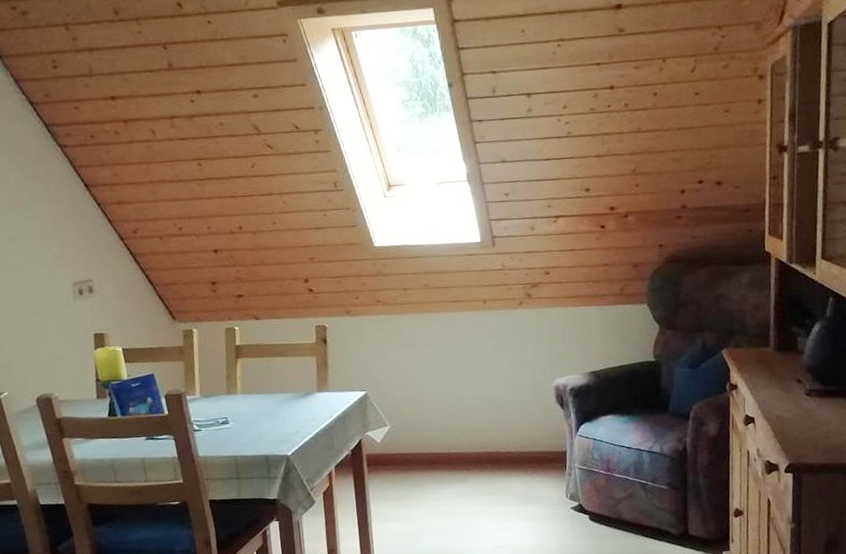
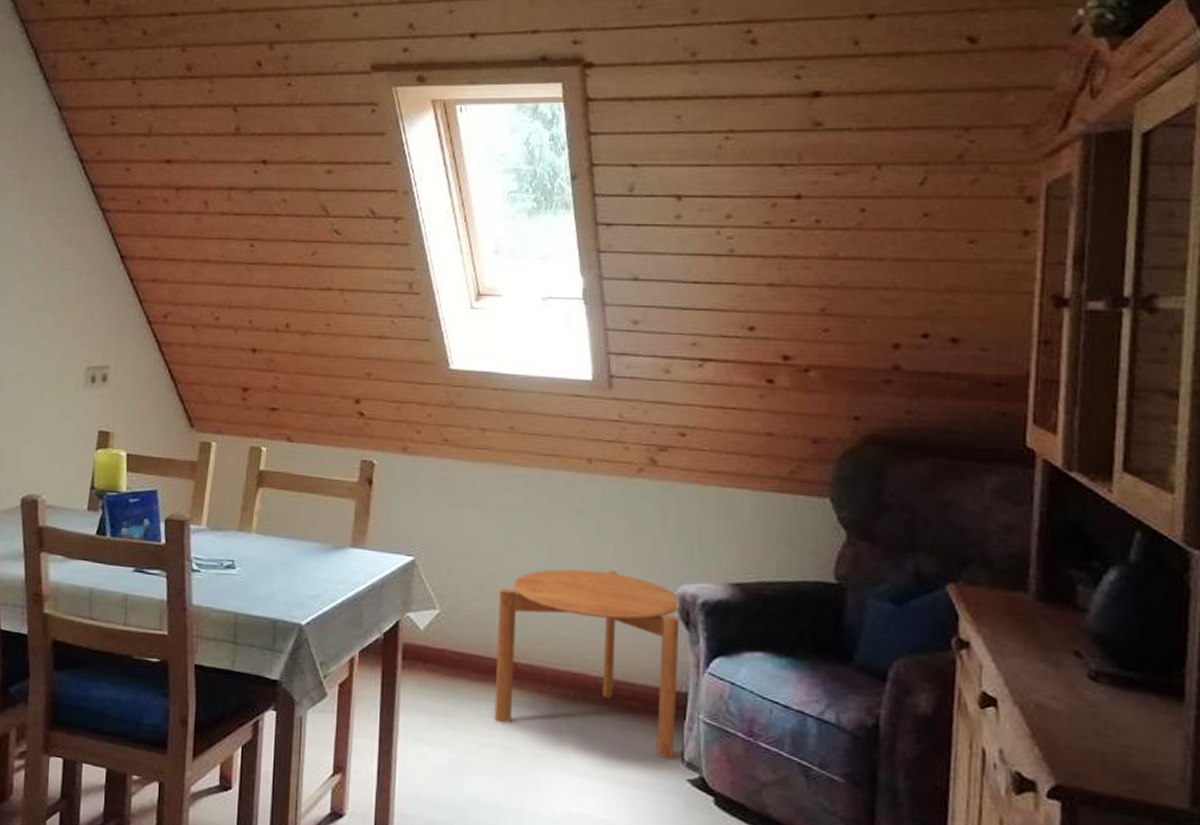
side table: none [431,377,561,498] -> present [494,569,682,761]

